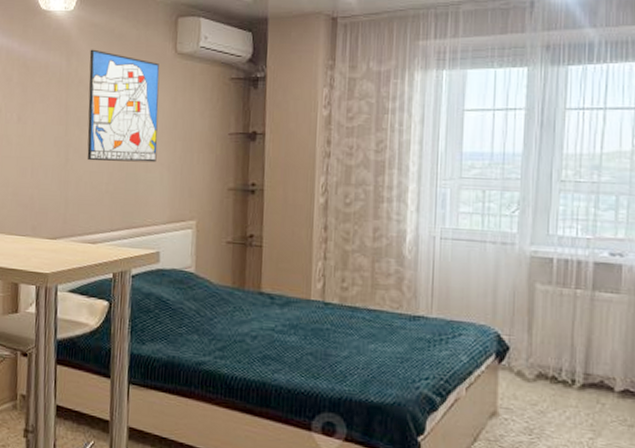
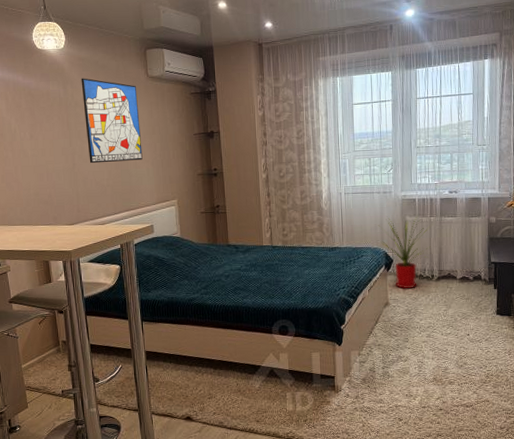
house plant: none [489,282,574,395] -> present [378,217,431,288]

